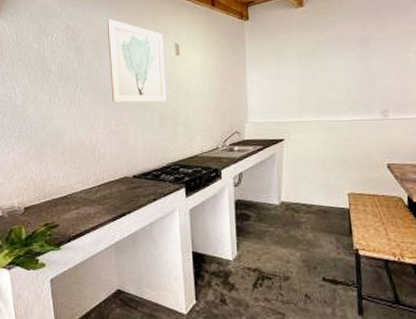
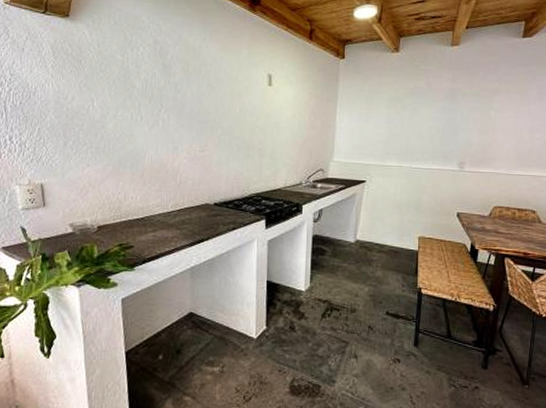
wall art: present [107,18,167,103] -> none [198,38,257,133]

